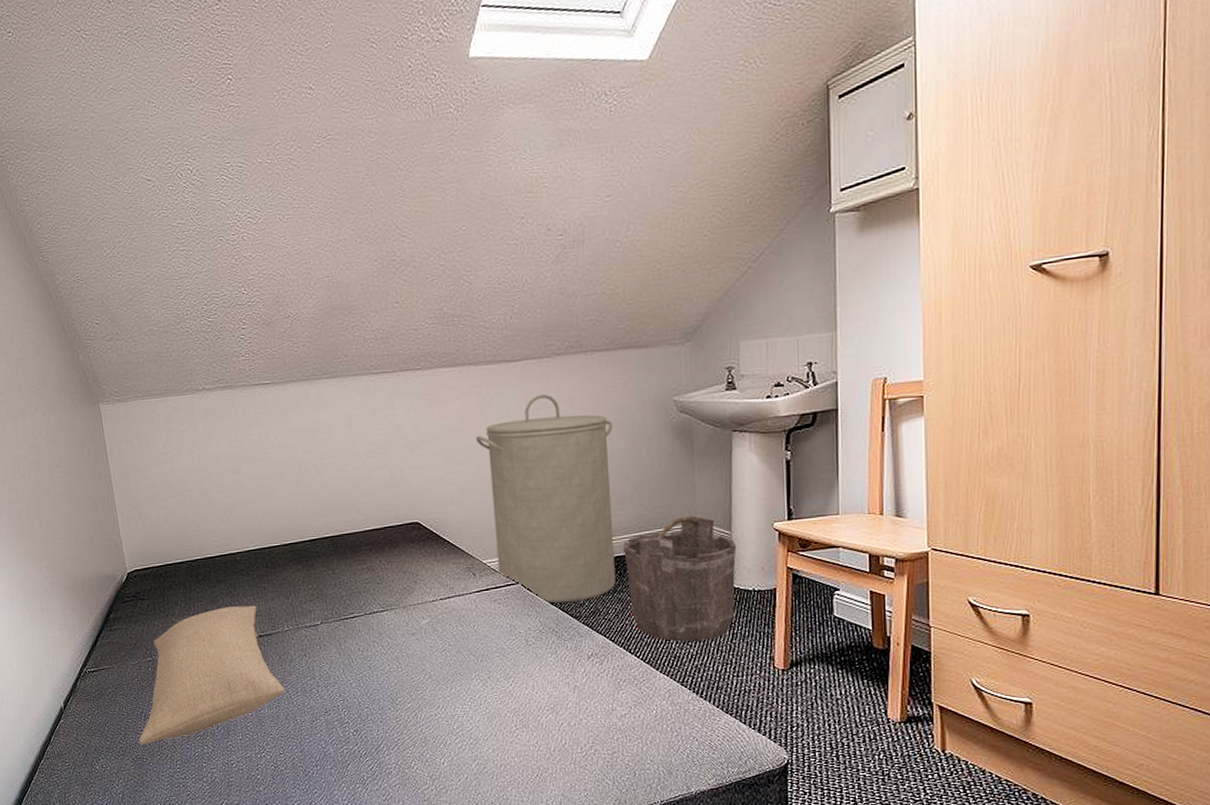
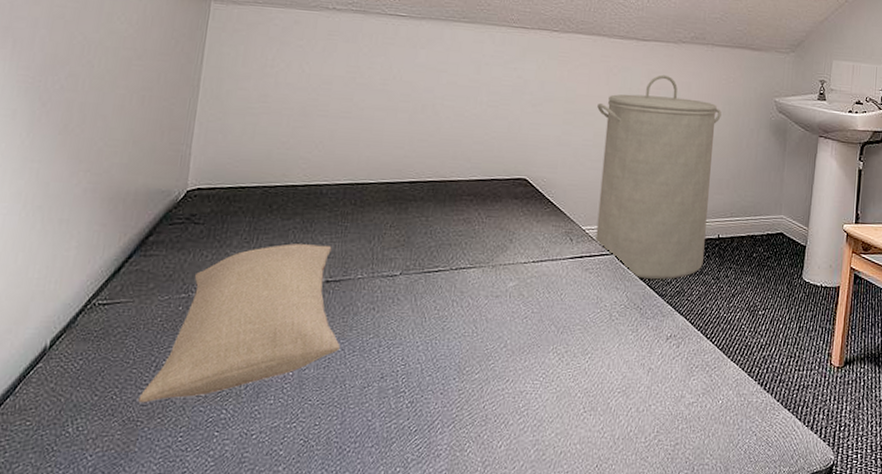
bucket: present [623,516,737,642] -> none [713,208,812,332]

